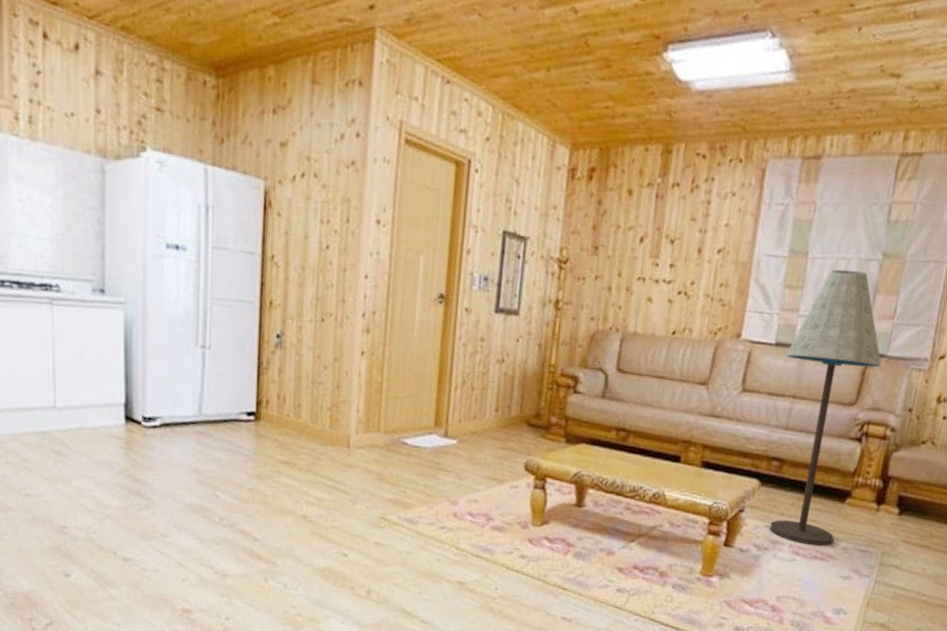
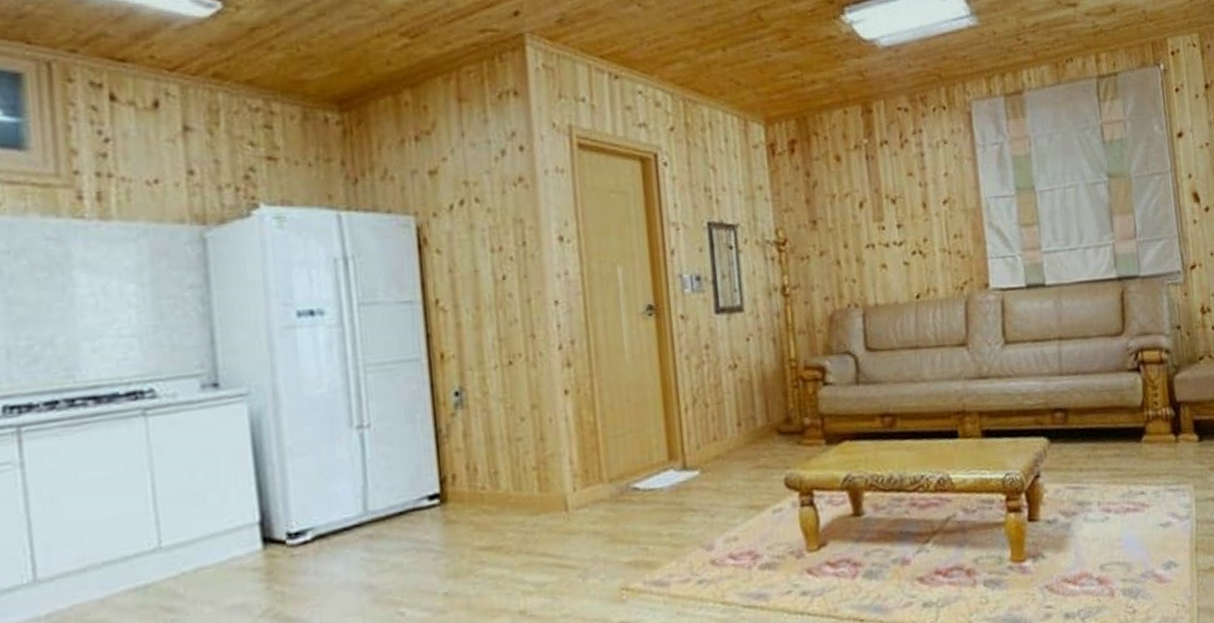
floor lamp: present [769,269,882,546] -> none [1040,196,1142,498]

